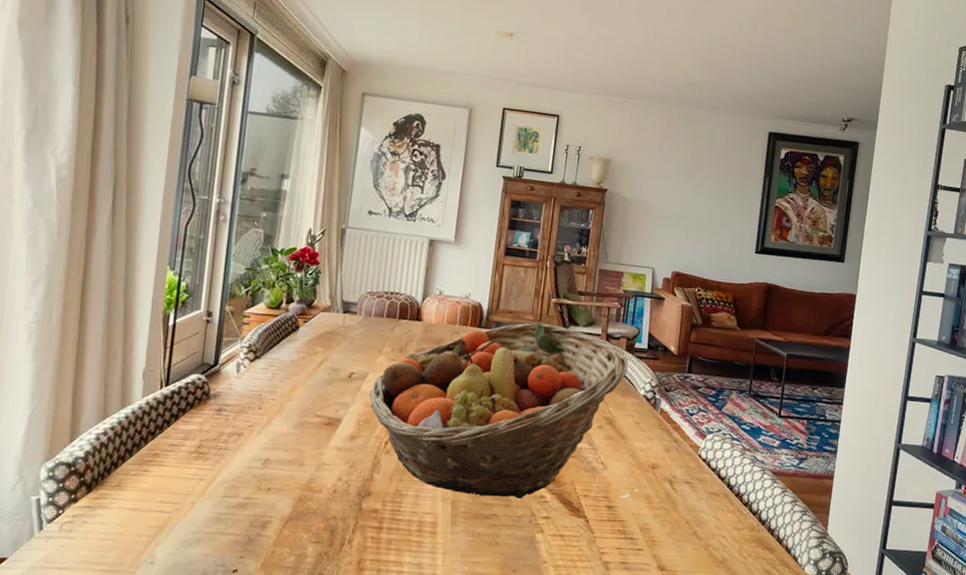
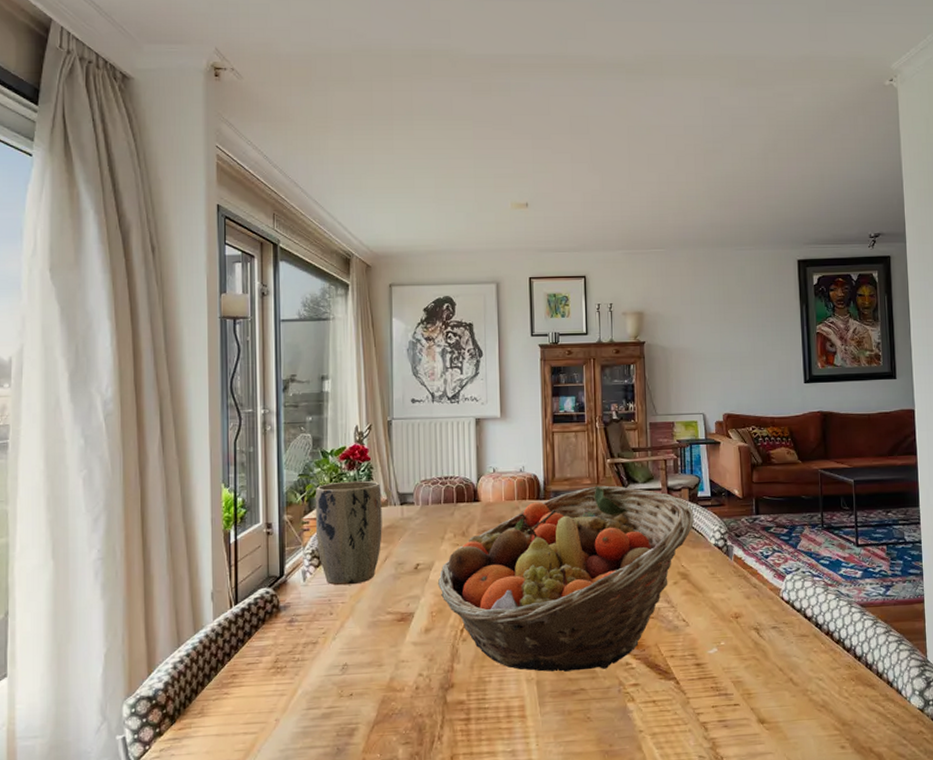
plant pot: none [255,281,326,384] -> present [315,480,382,586]

